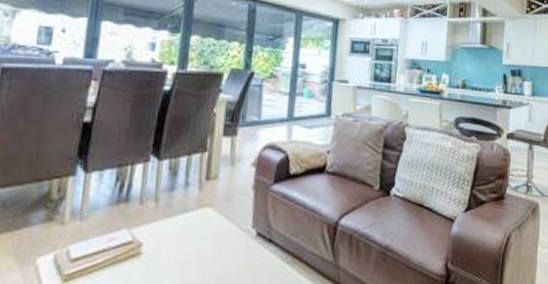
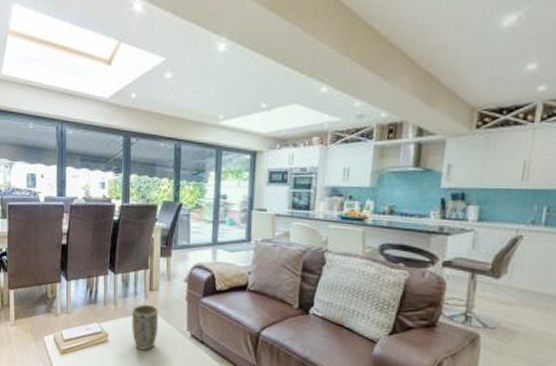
plant pot: none [177,198,217,260] -> present [132,304,159,350]

